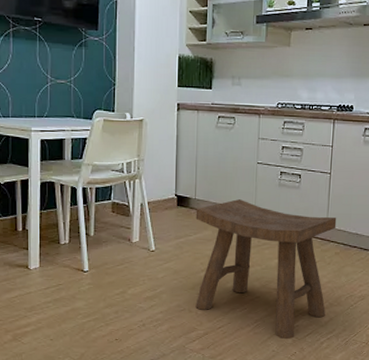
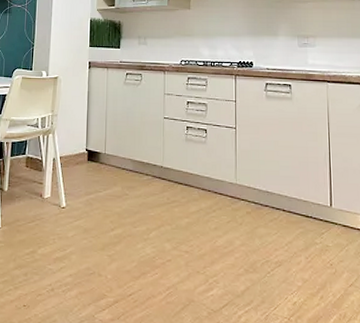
stool: present [195,199,337,340] -> none [105,154,246,312]

